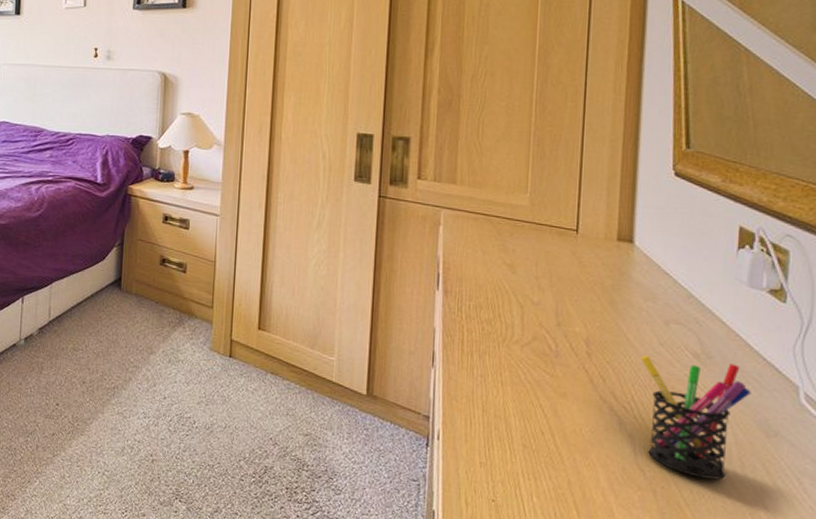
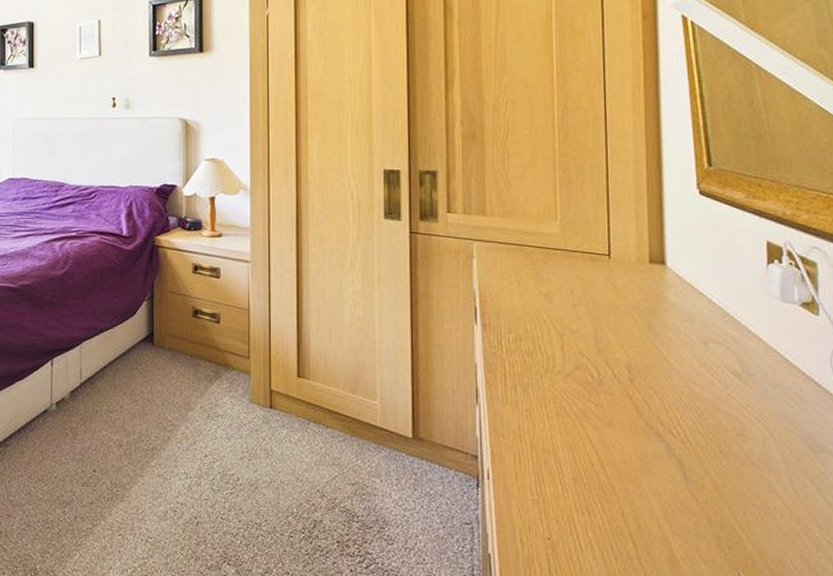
pen holder: present [641,355,751,480] -> none [683,377,794,500]

